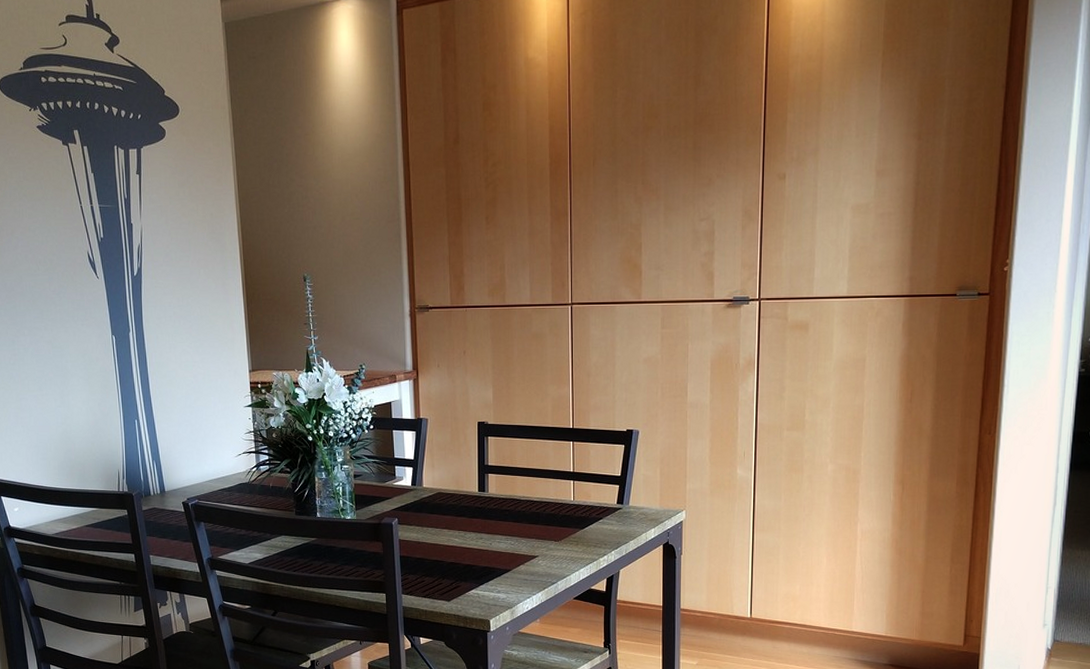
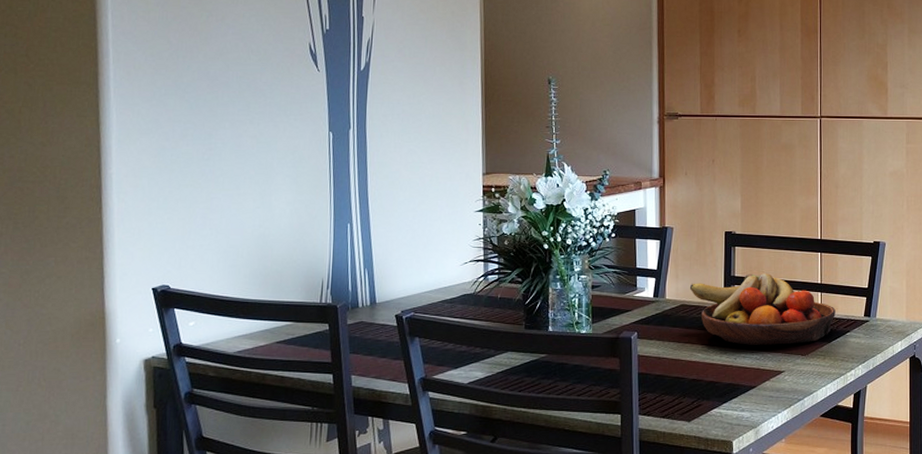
fruit bowl: none [445,462,588,531] -> present [689,273,835,345]

